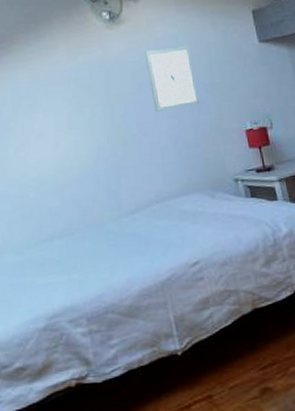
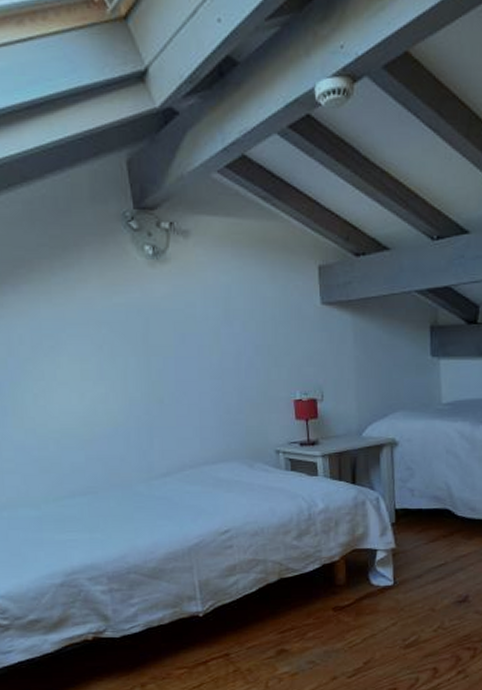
wall art: present [144,45,200,112] -> none [190,298,249,370]

